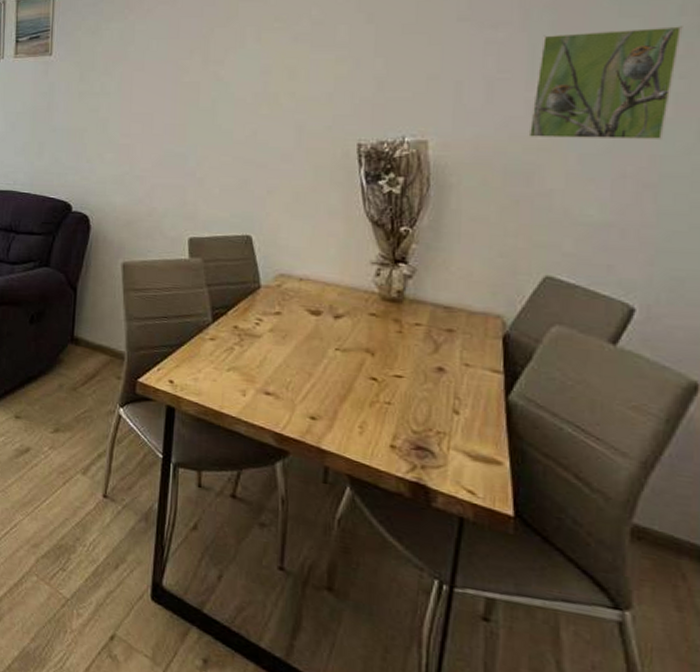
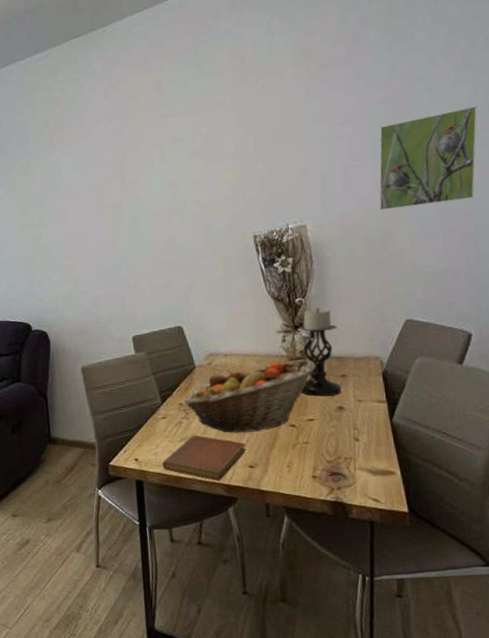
notebook: none [201,366,309,427] -> present [162,435,246,481]
fruit basket: none [240,297,414,378] -> present [183,359,315,433]
candle holder: none [391,241,451,352] -> present [299,307,341,397]

